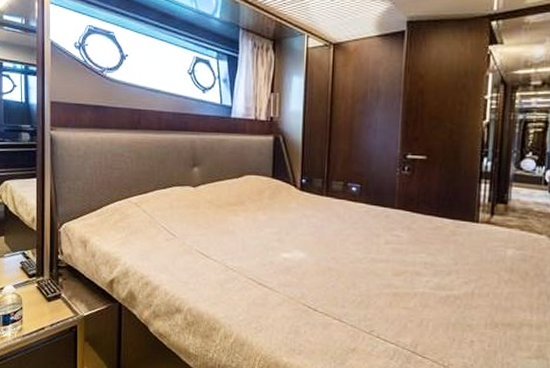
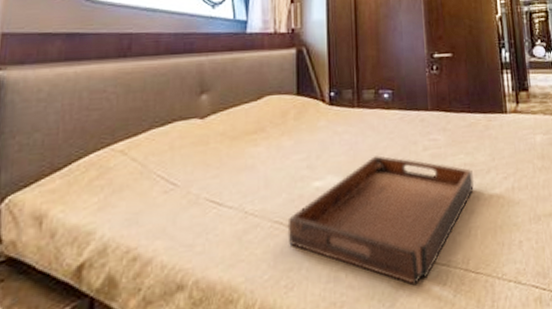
serving tray: none [259,241,433,352] -> present [287,155,475,285]

